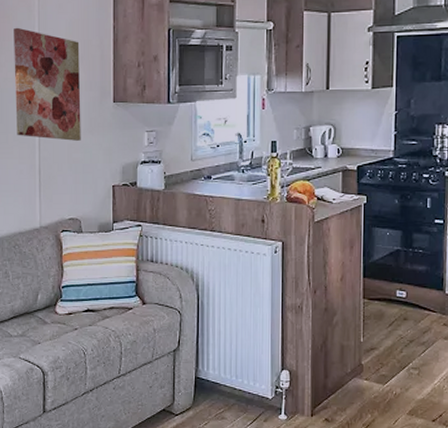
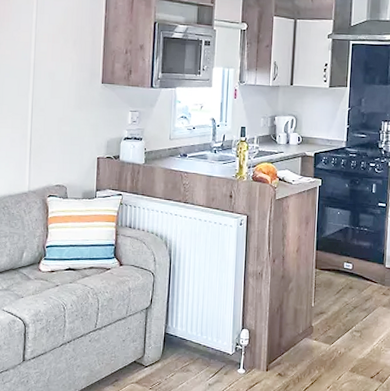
wall art: present [14,27,81,141] -> none [11,10,73,116]

